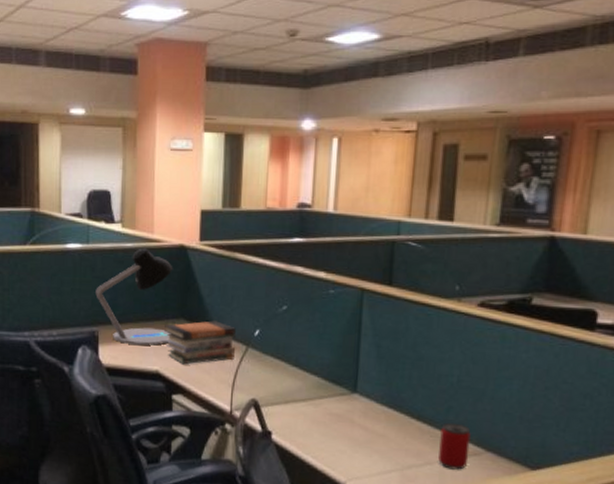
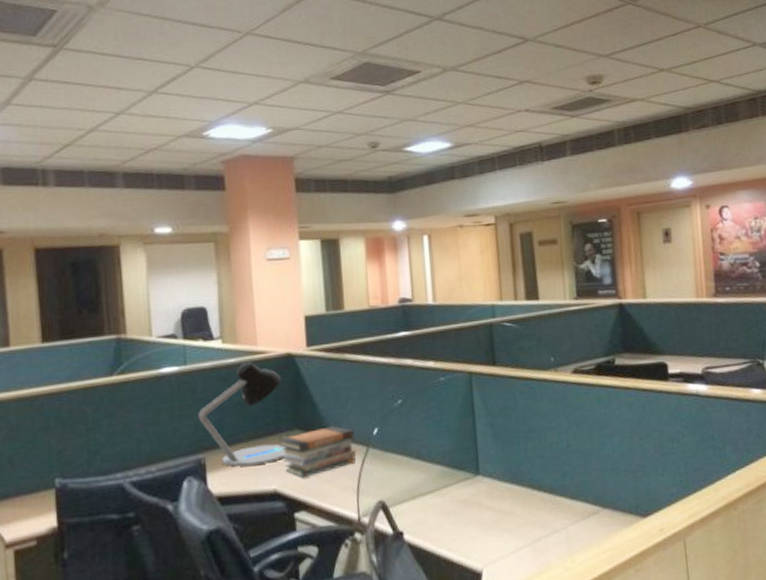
beverage can: present [438,422,471,470] -> none [561,486,590,533]

